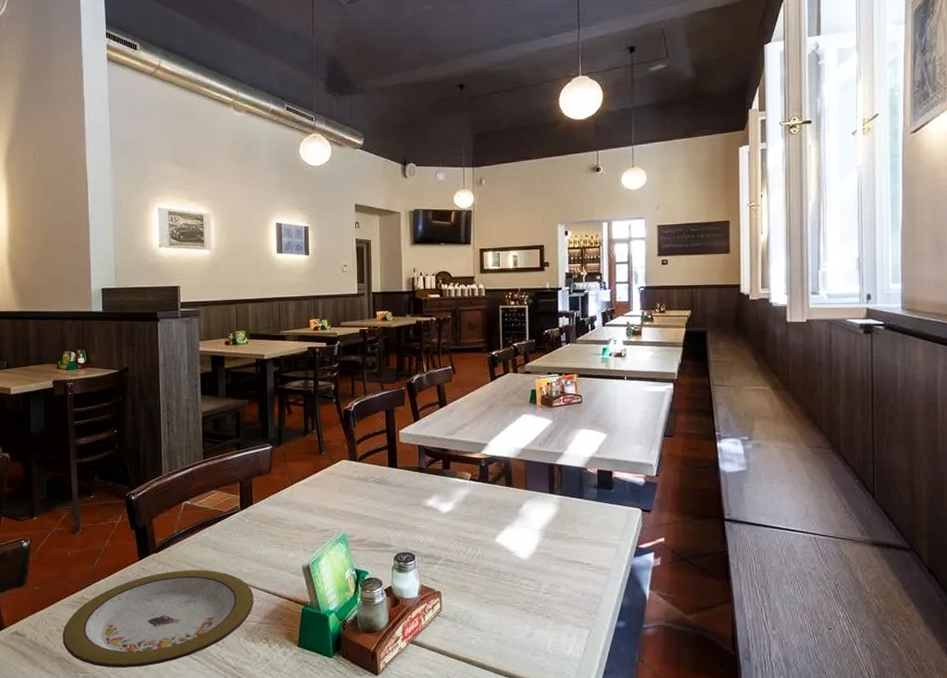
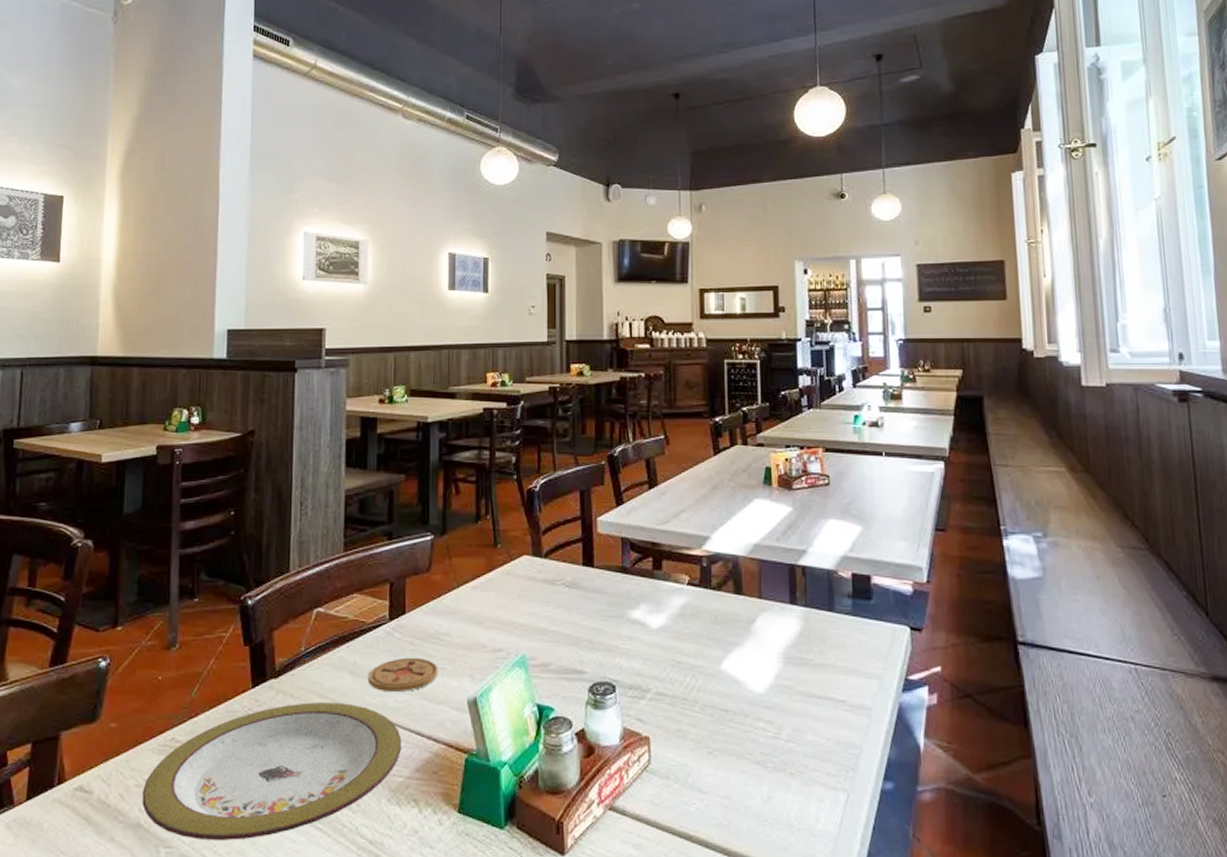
coaster: none [226,536,280,561] -> present [367,657,438,692]

